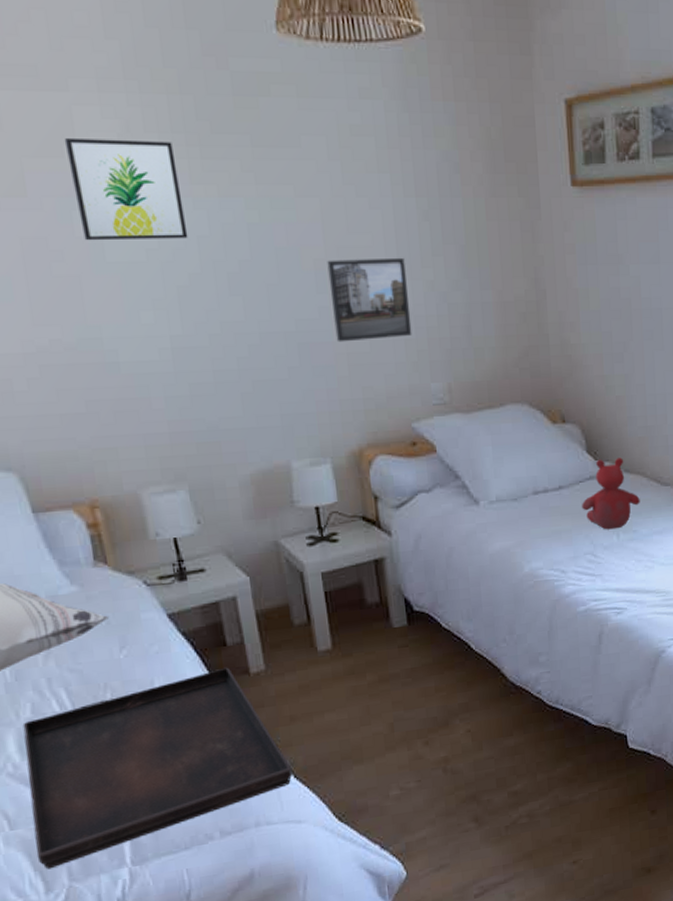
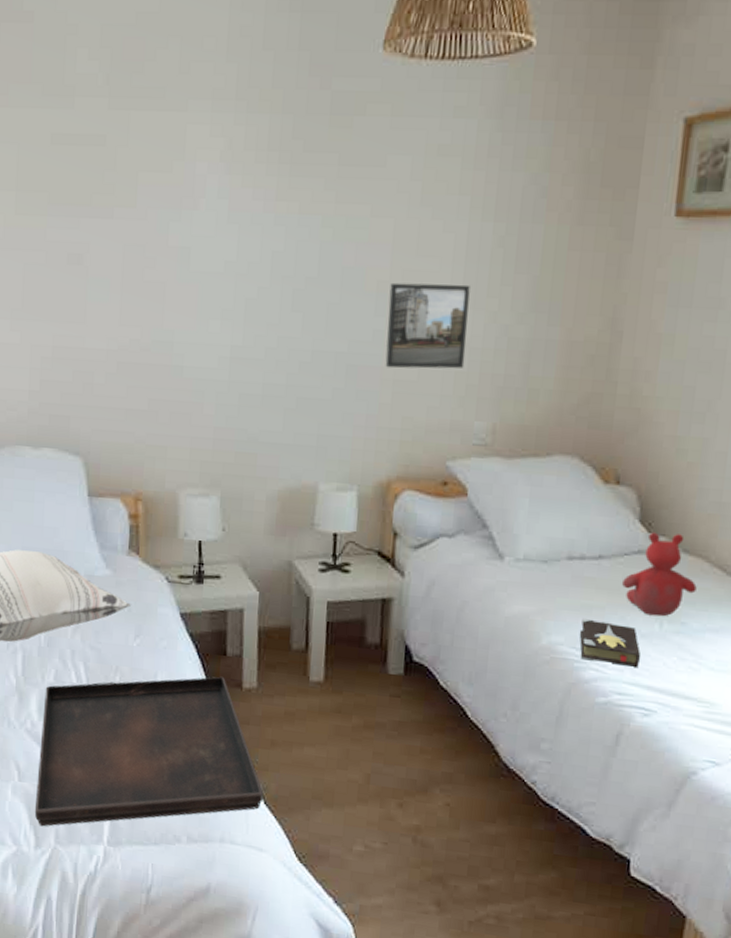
wall art: present [64,139,189,241] -> none [175,155,267,253]
hardback book: none [554,542,606,578] -> present [579,618,640,667]

